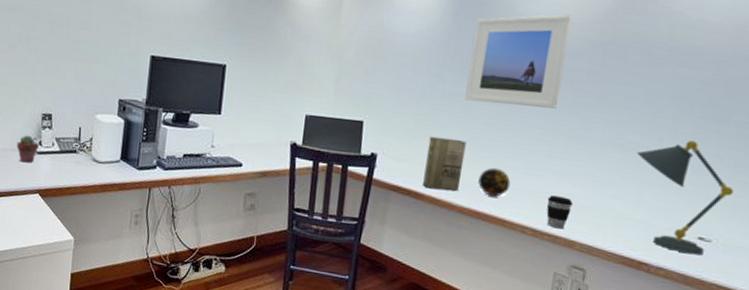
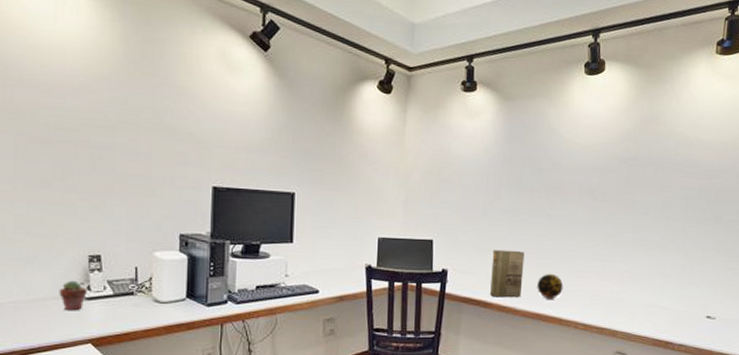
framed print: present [465,14,573,109] -> none [521,136,603,218]
coffee cup: present [546,195,574,229] -> none [593,293,614,322]
desk lamp: present [637,140,734,255] -> none [658,238,728,331]

